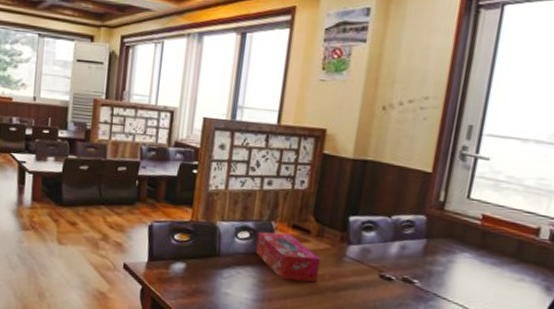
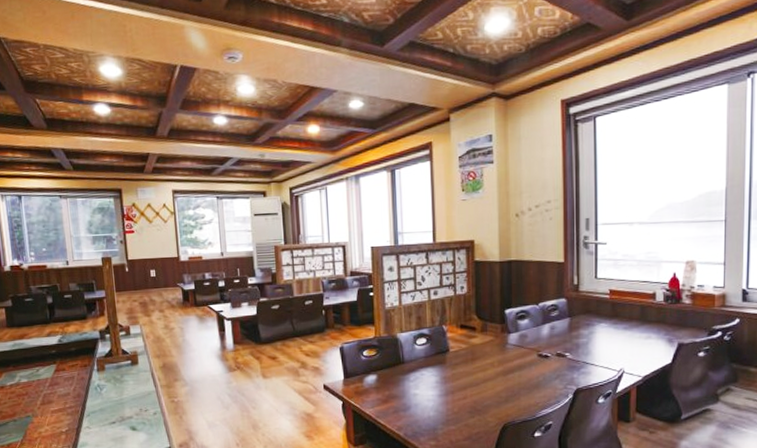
tissue box: present [255,231,320,282] -> none [433,333,488,372]

